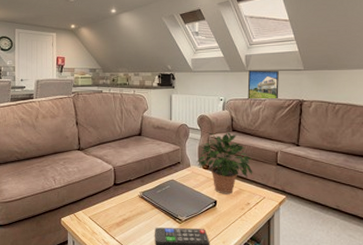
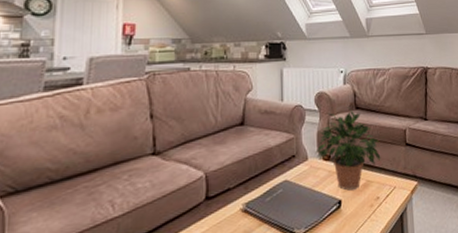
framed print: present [247,70,279,99] -> none [369,35,403,70]

